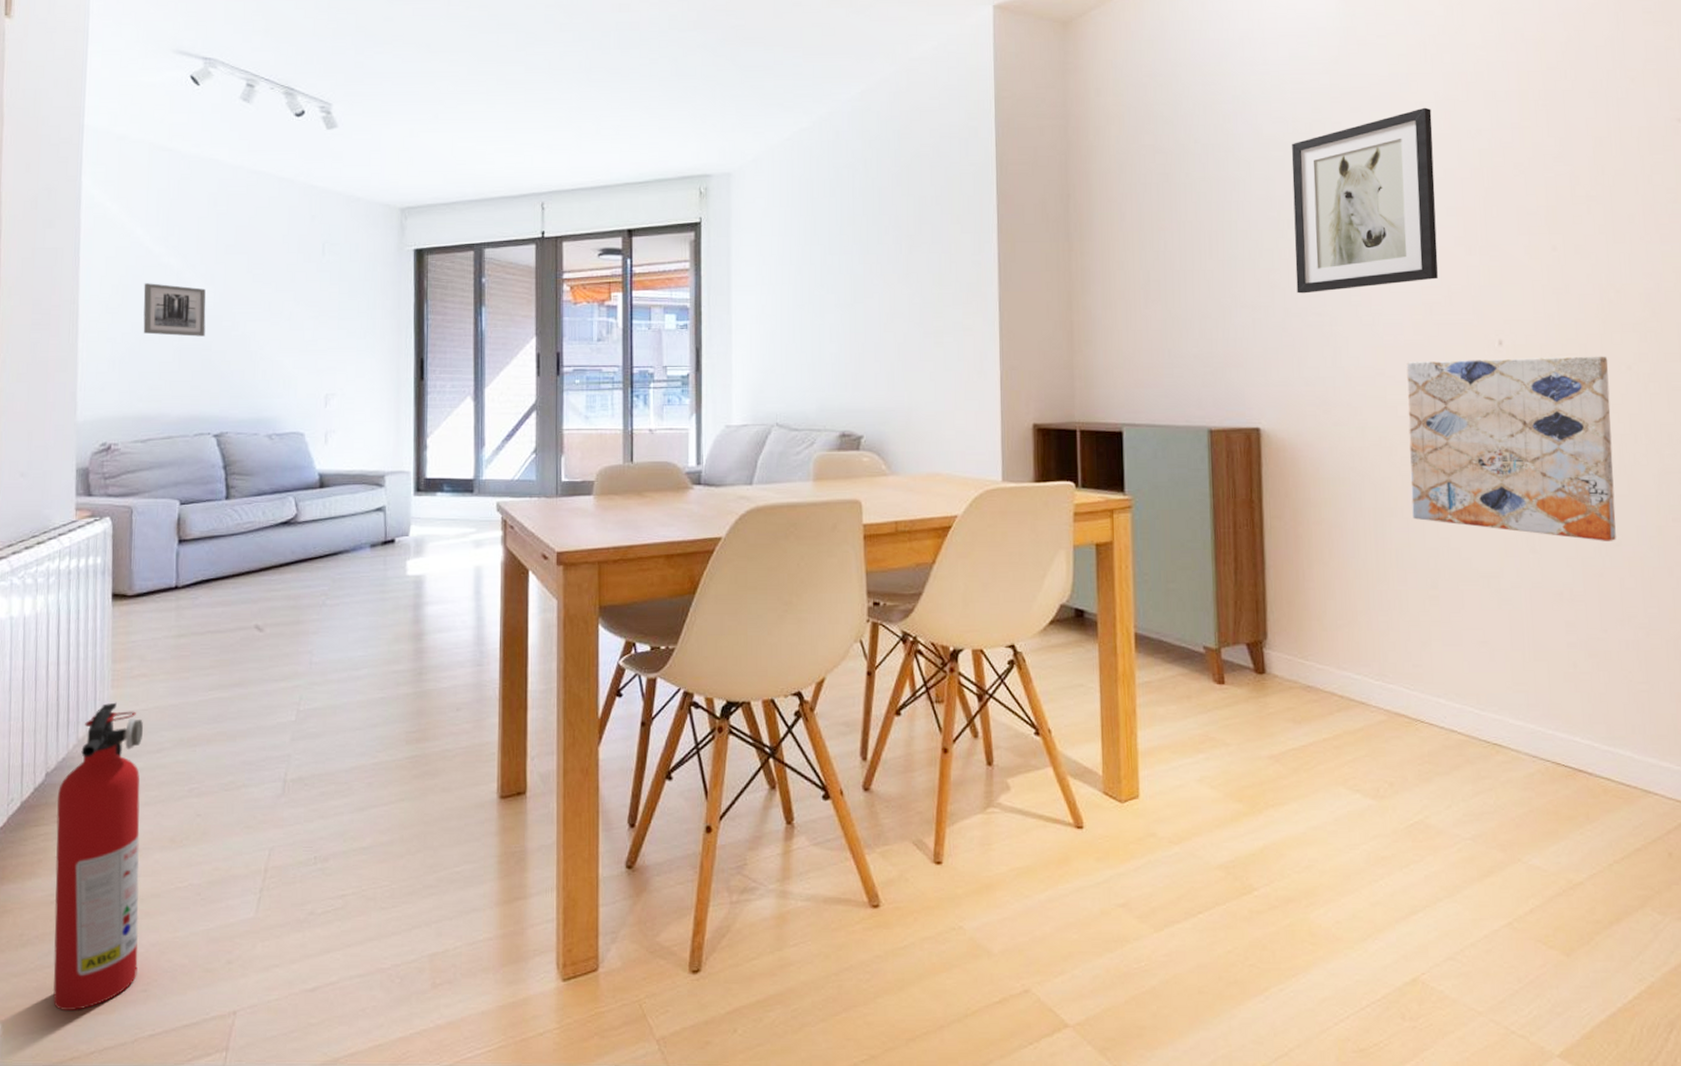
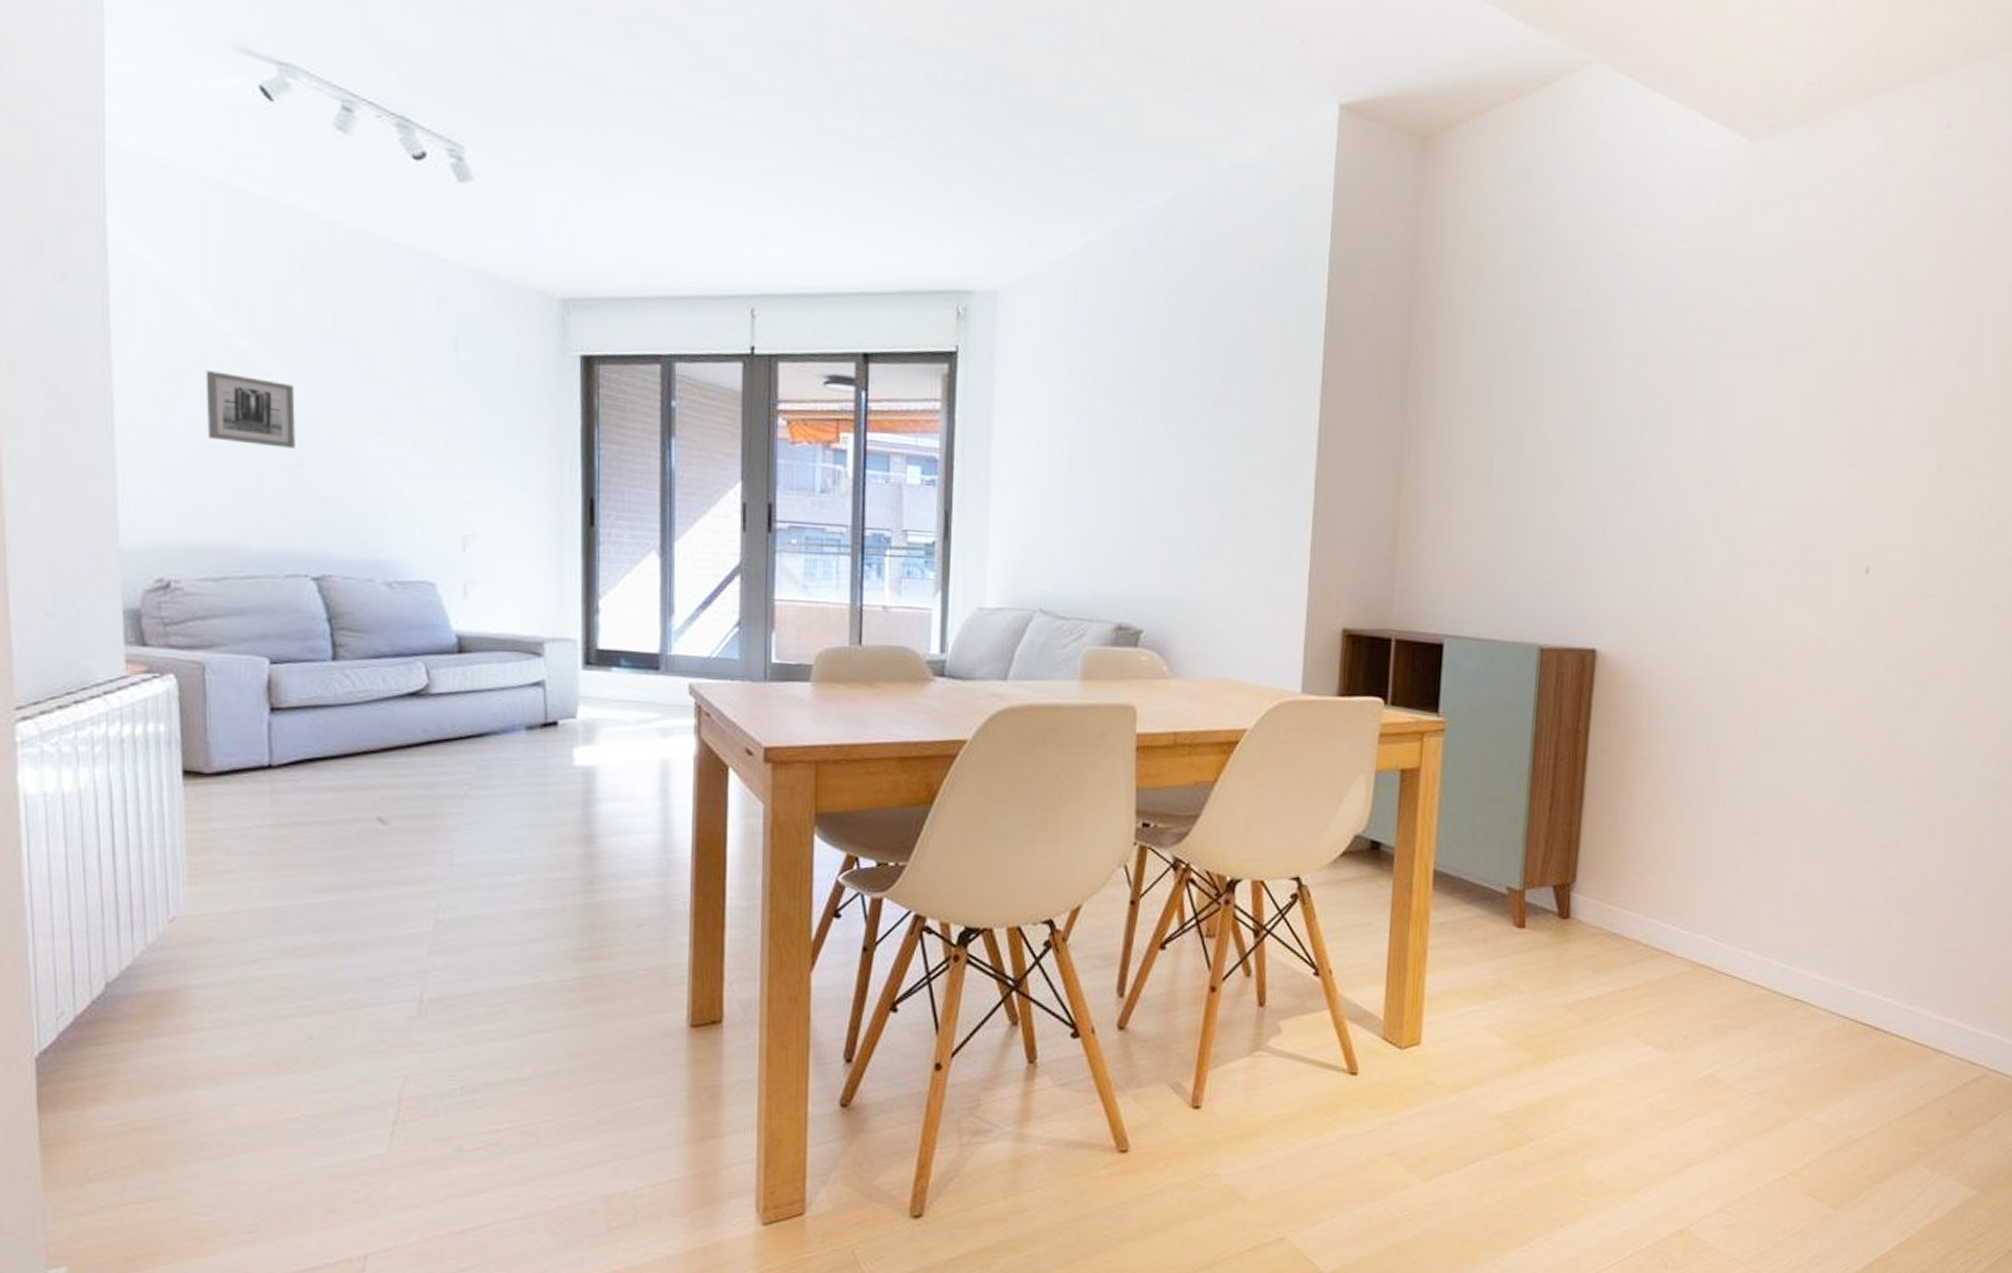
fire extinguisher: present [52,702,143,1010] -> none [124,902,240,1253]
wall art: present [1291,107,1439,294] -> none [1656,287,1834,498]
wall art: present [1406,356,1616,541] -> none [1747,585,1976,794]

